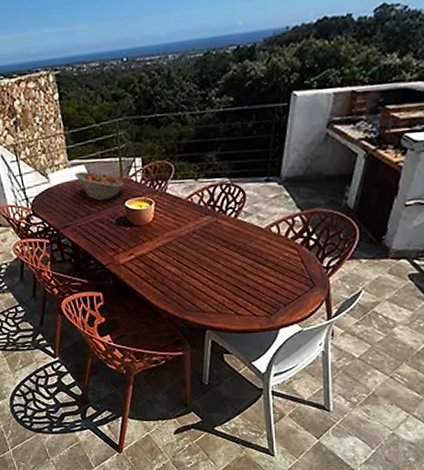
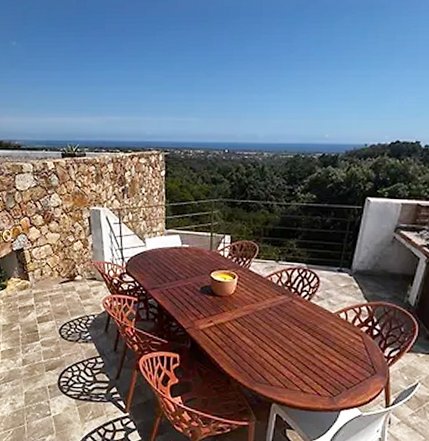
fruit basket: present [75,171,124,201] -> none [169,240,212,269]

